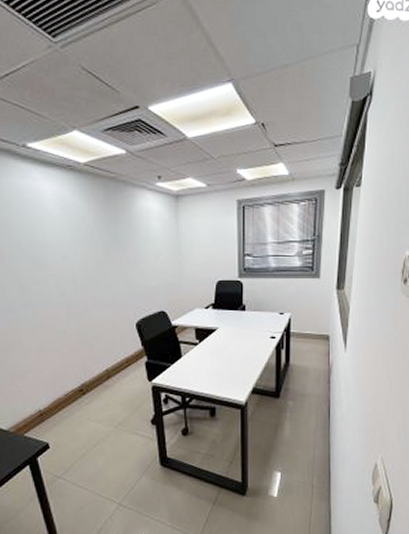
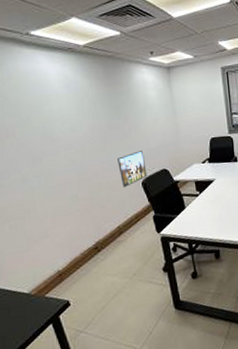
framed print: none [112,288,143,328] -> present [117,151,147,188]

